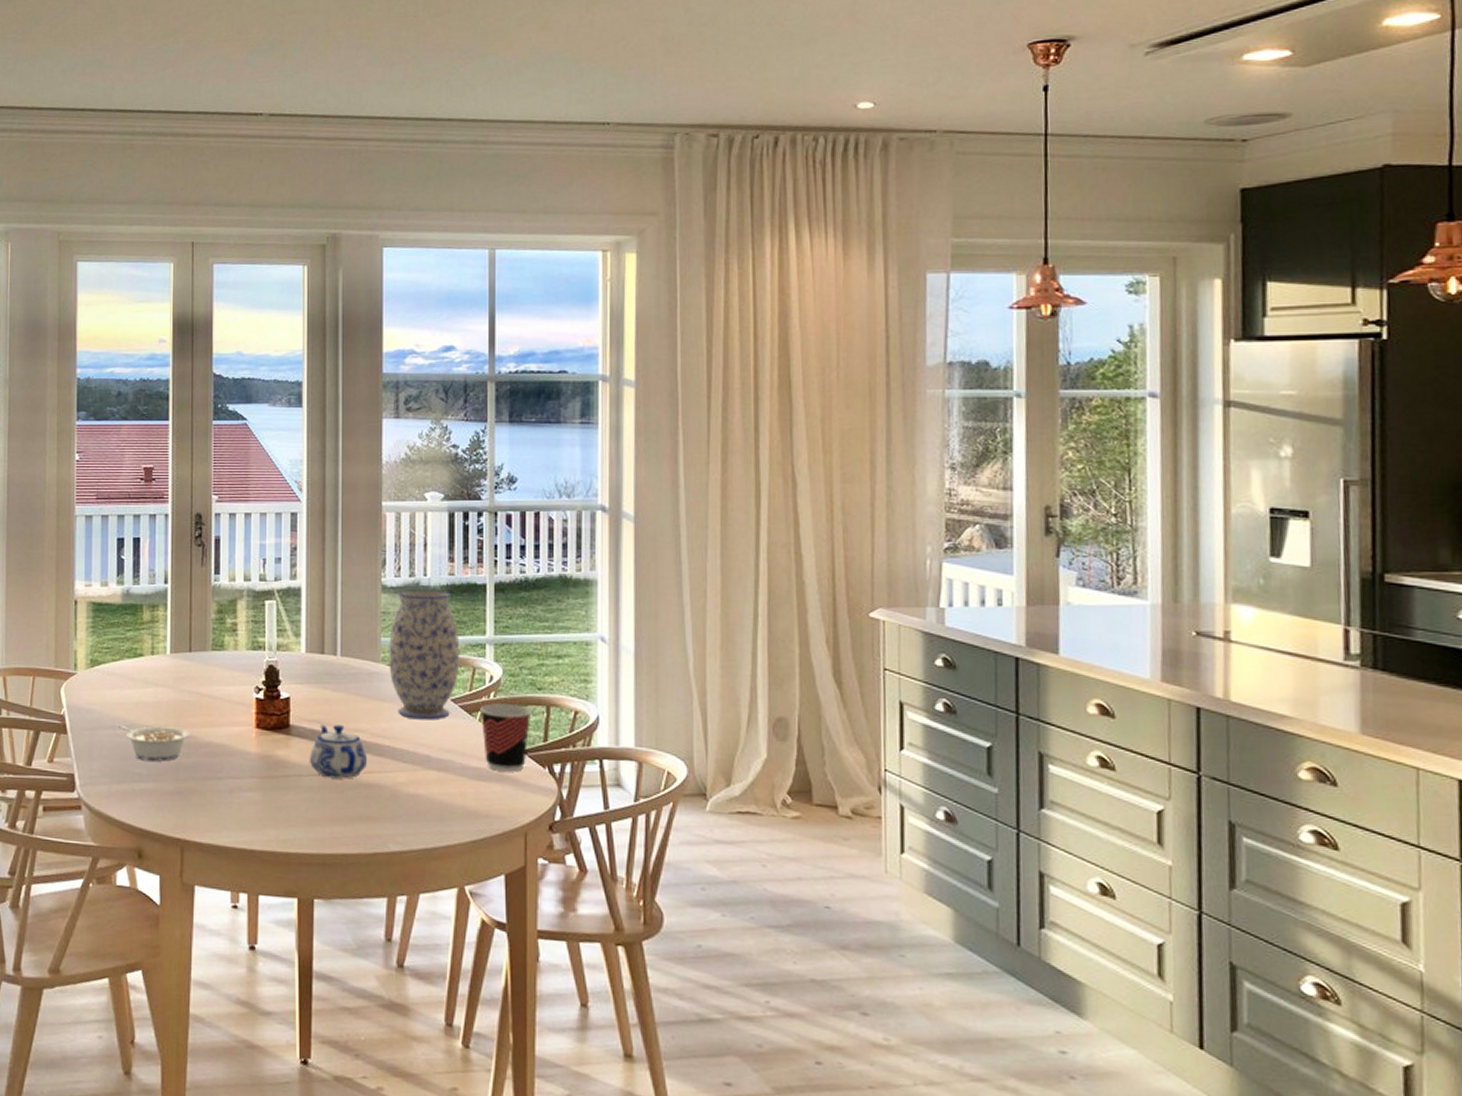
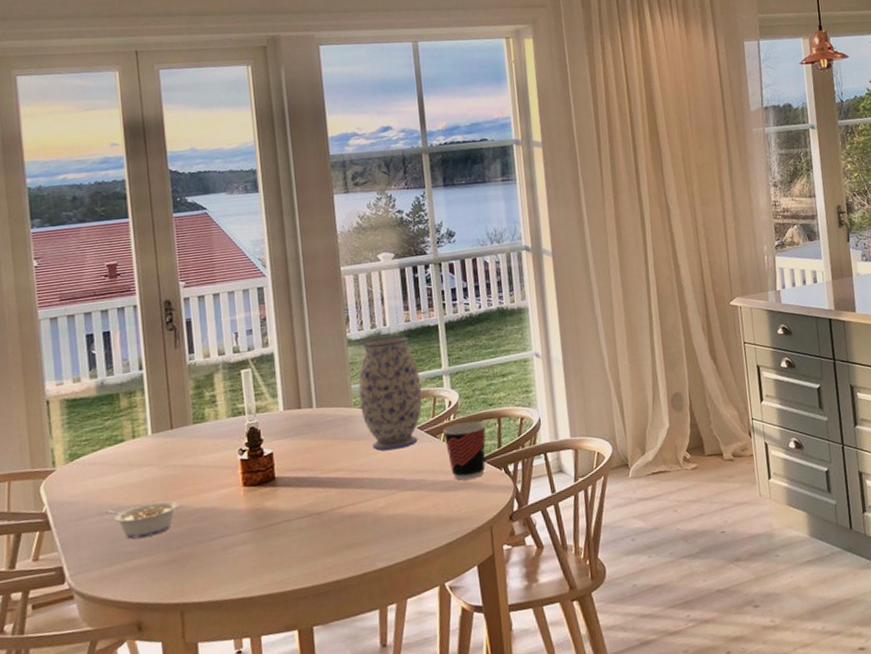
teapot: present [310,724,368,779] -> none [297,468,350,518]

